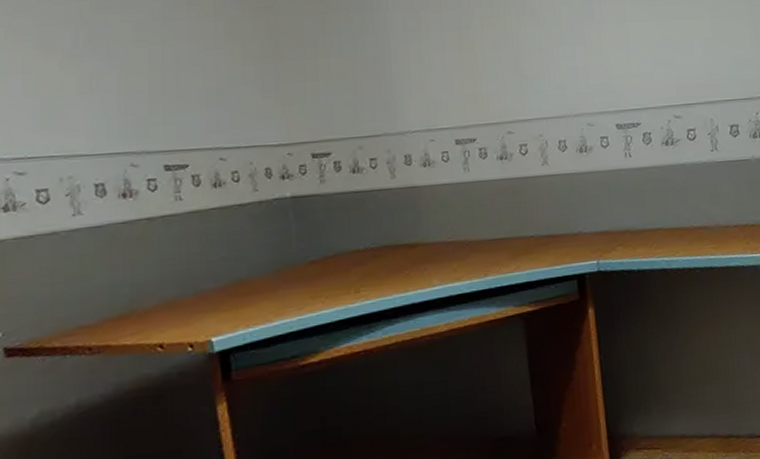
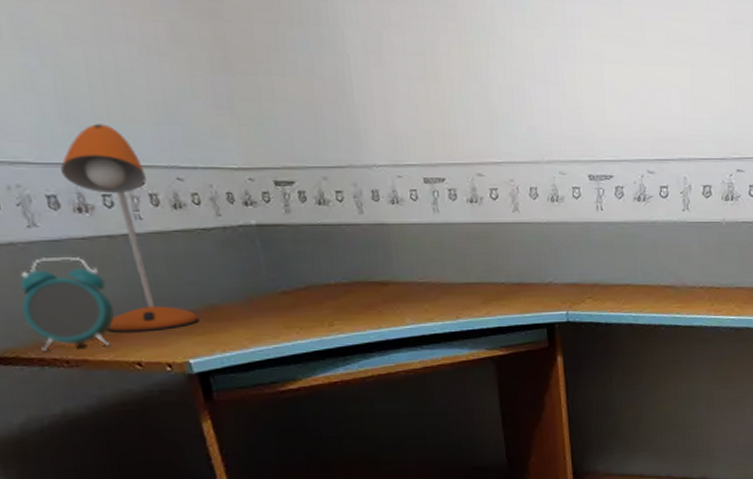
alarm clock: none [53,241,142,341] -> present [19,257,114,353]
desk lamp: none [113,114,226,316] -> present [61,124,199,334]

